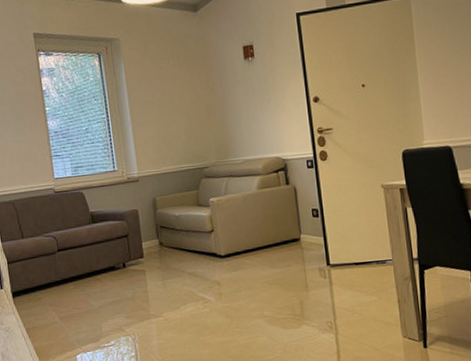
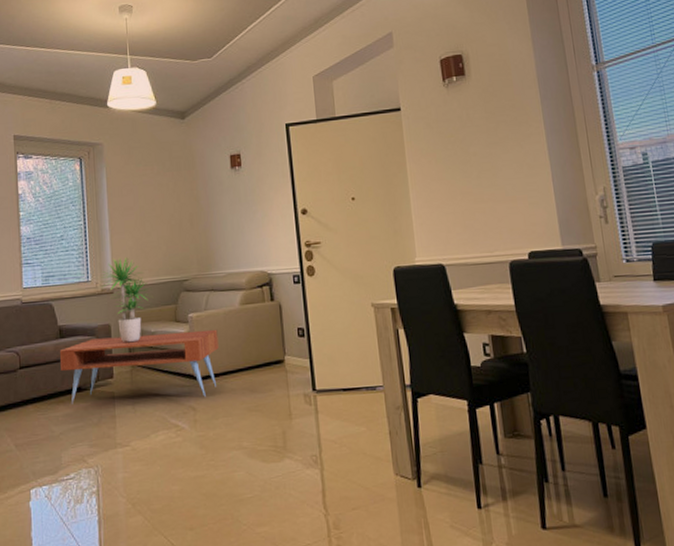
coffee table: none [92,212,239,283] -> present [59,329,219,406]
potted plant: none [126,147,175,227] -> present [101,257,152,343]

